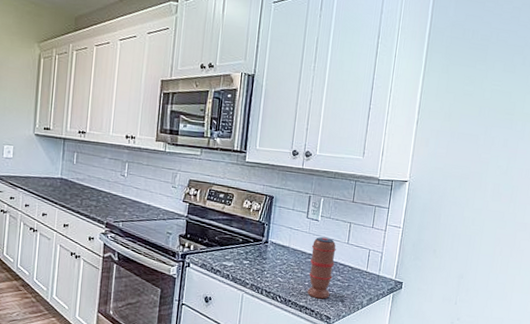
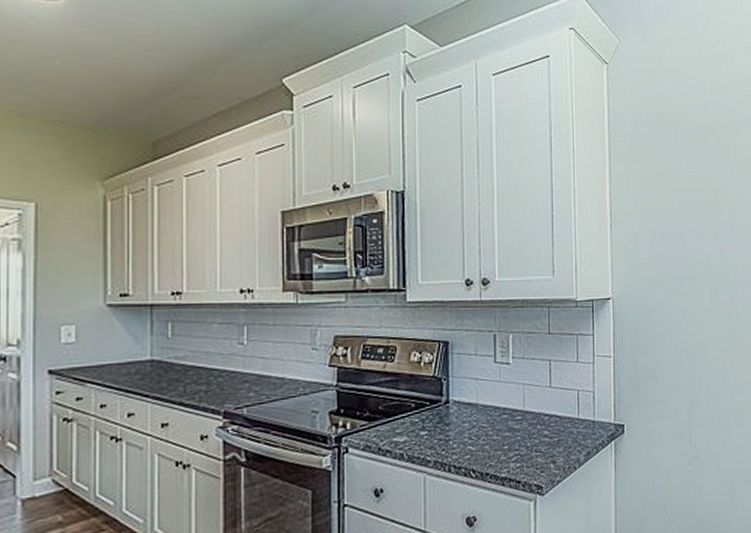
spice grinder: present [307,237,336,299] -> none [505,384,538,465]

